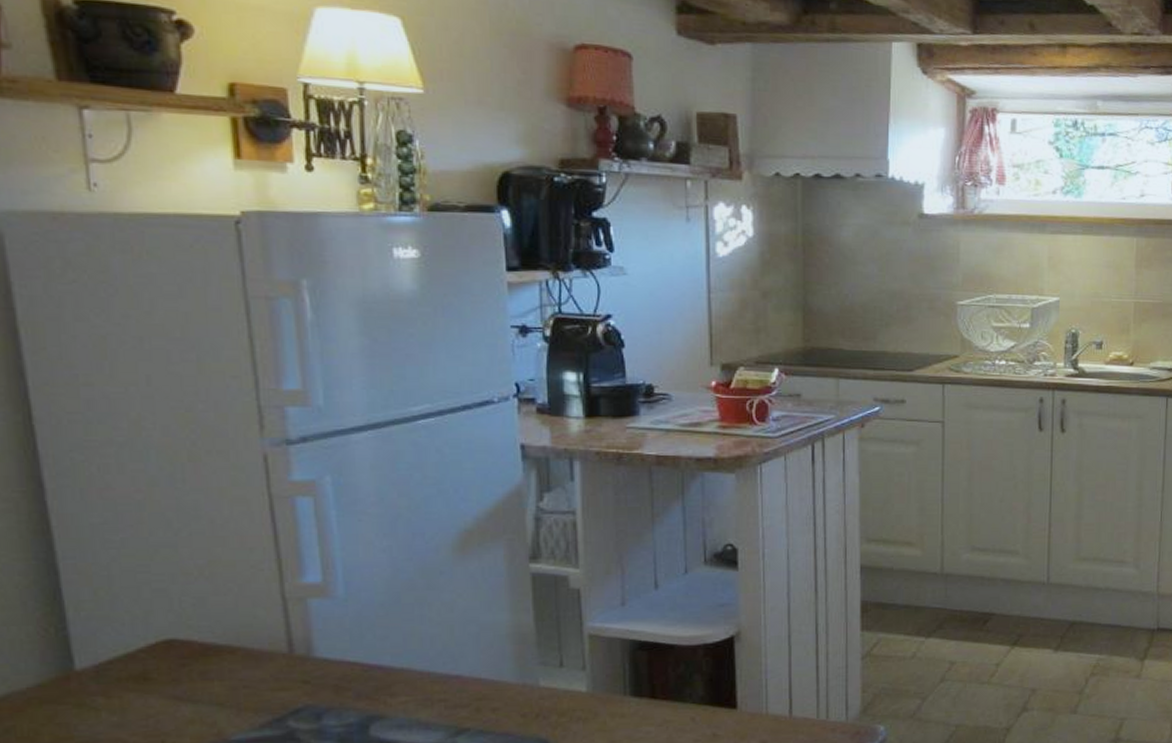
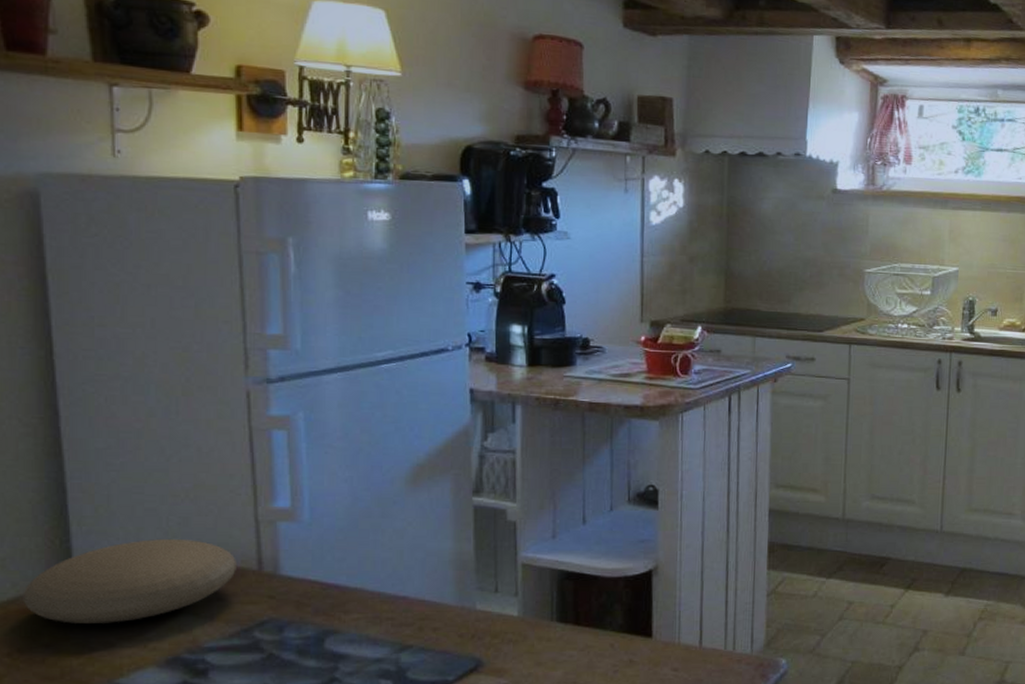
plate: none [15,622,263,721] -> present [23,539,236,624]

